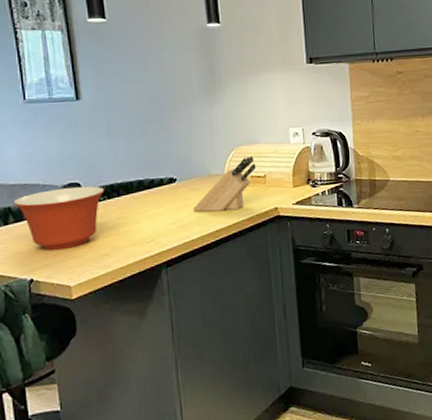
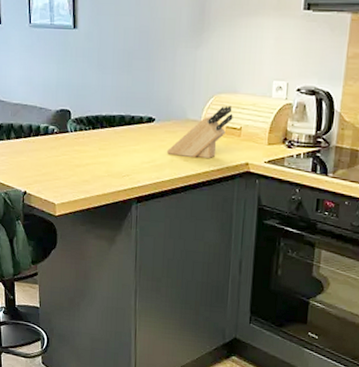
mixing bowl: present [13,186,105,250] -> none [15,113,91,170]

